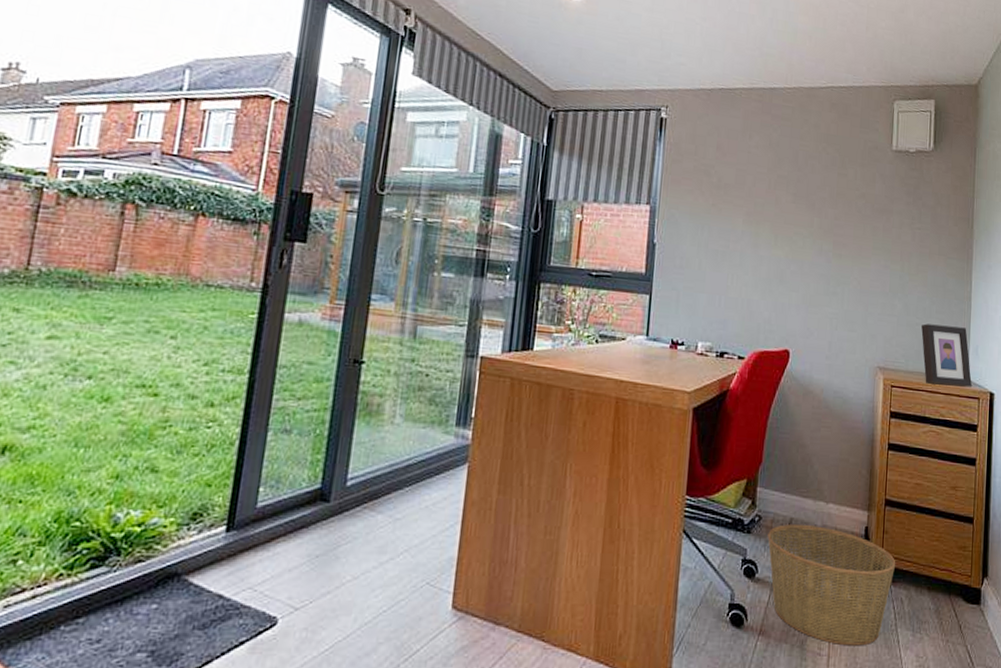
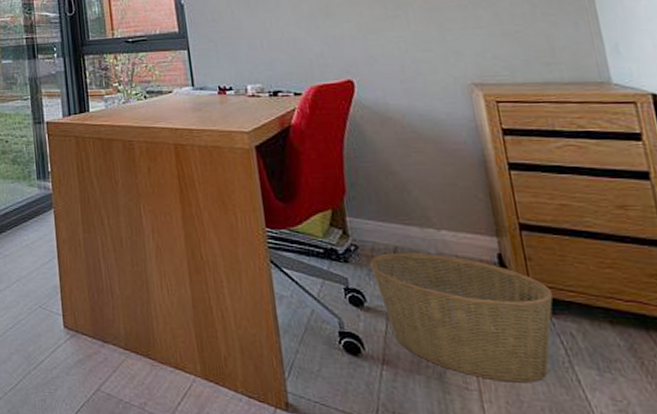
picture frame: present [921,323,972,387] -> none [524,26,619,94]

